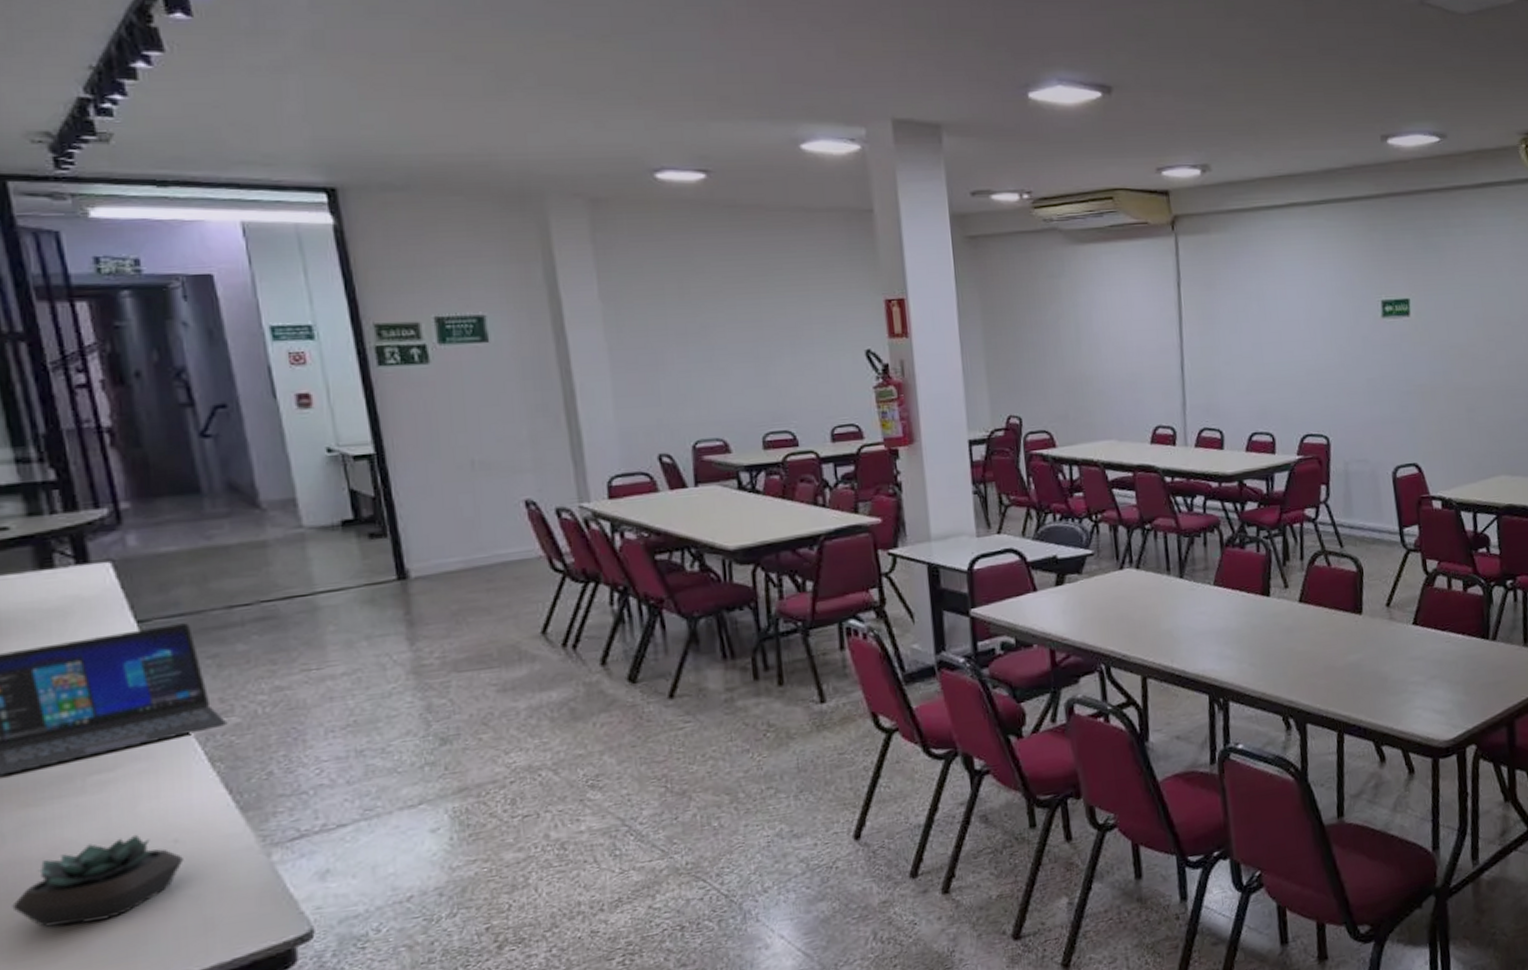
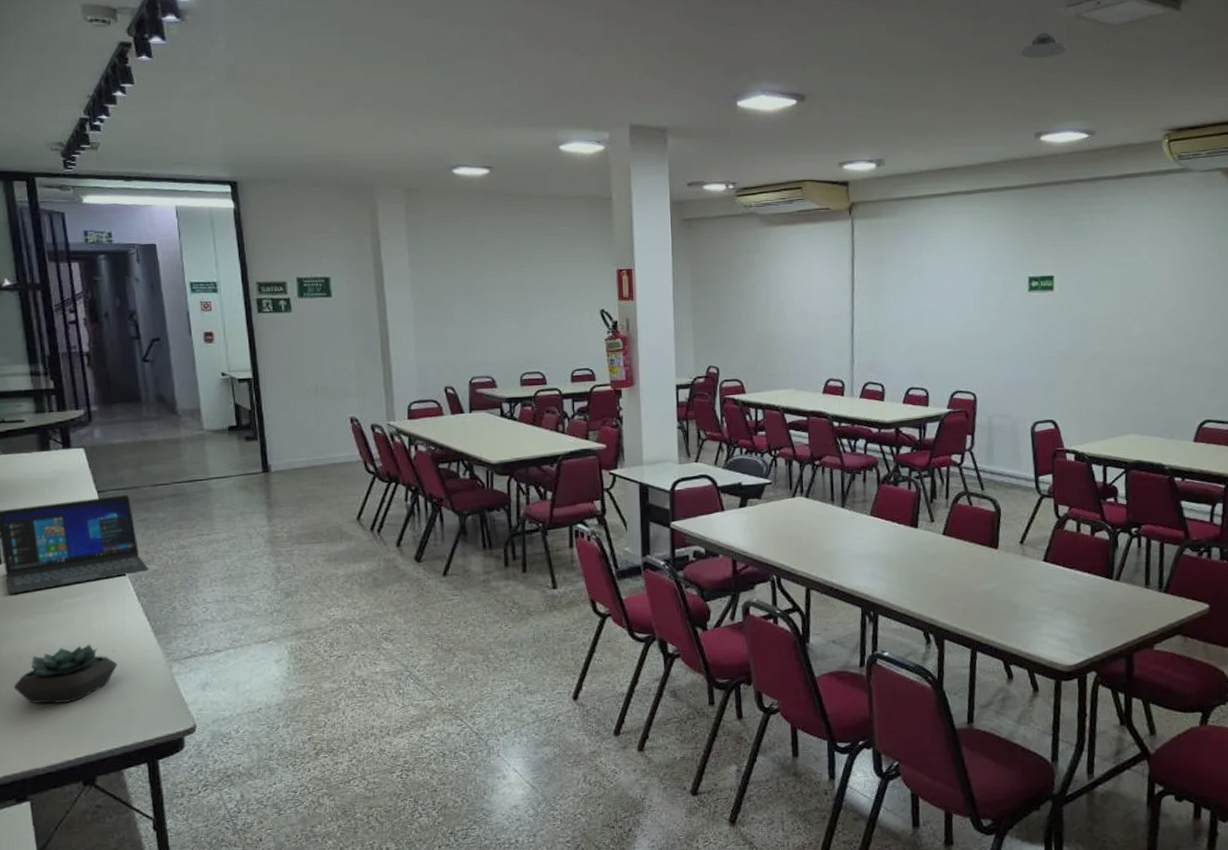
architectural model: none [1360,19,1412,49] -> present [1020,31,1068,58]

